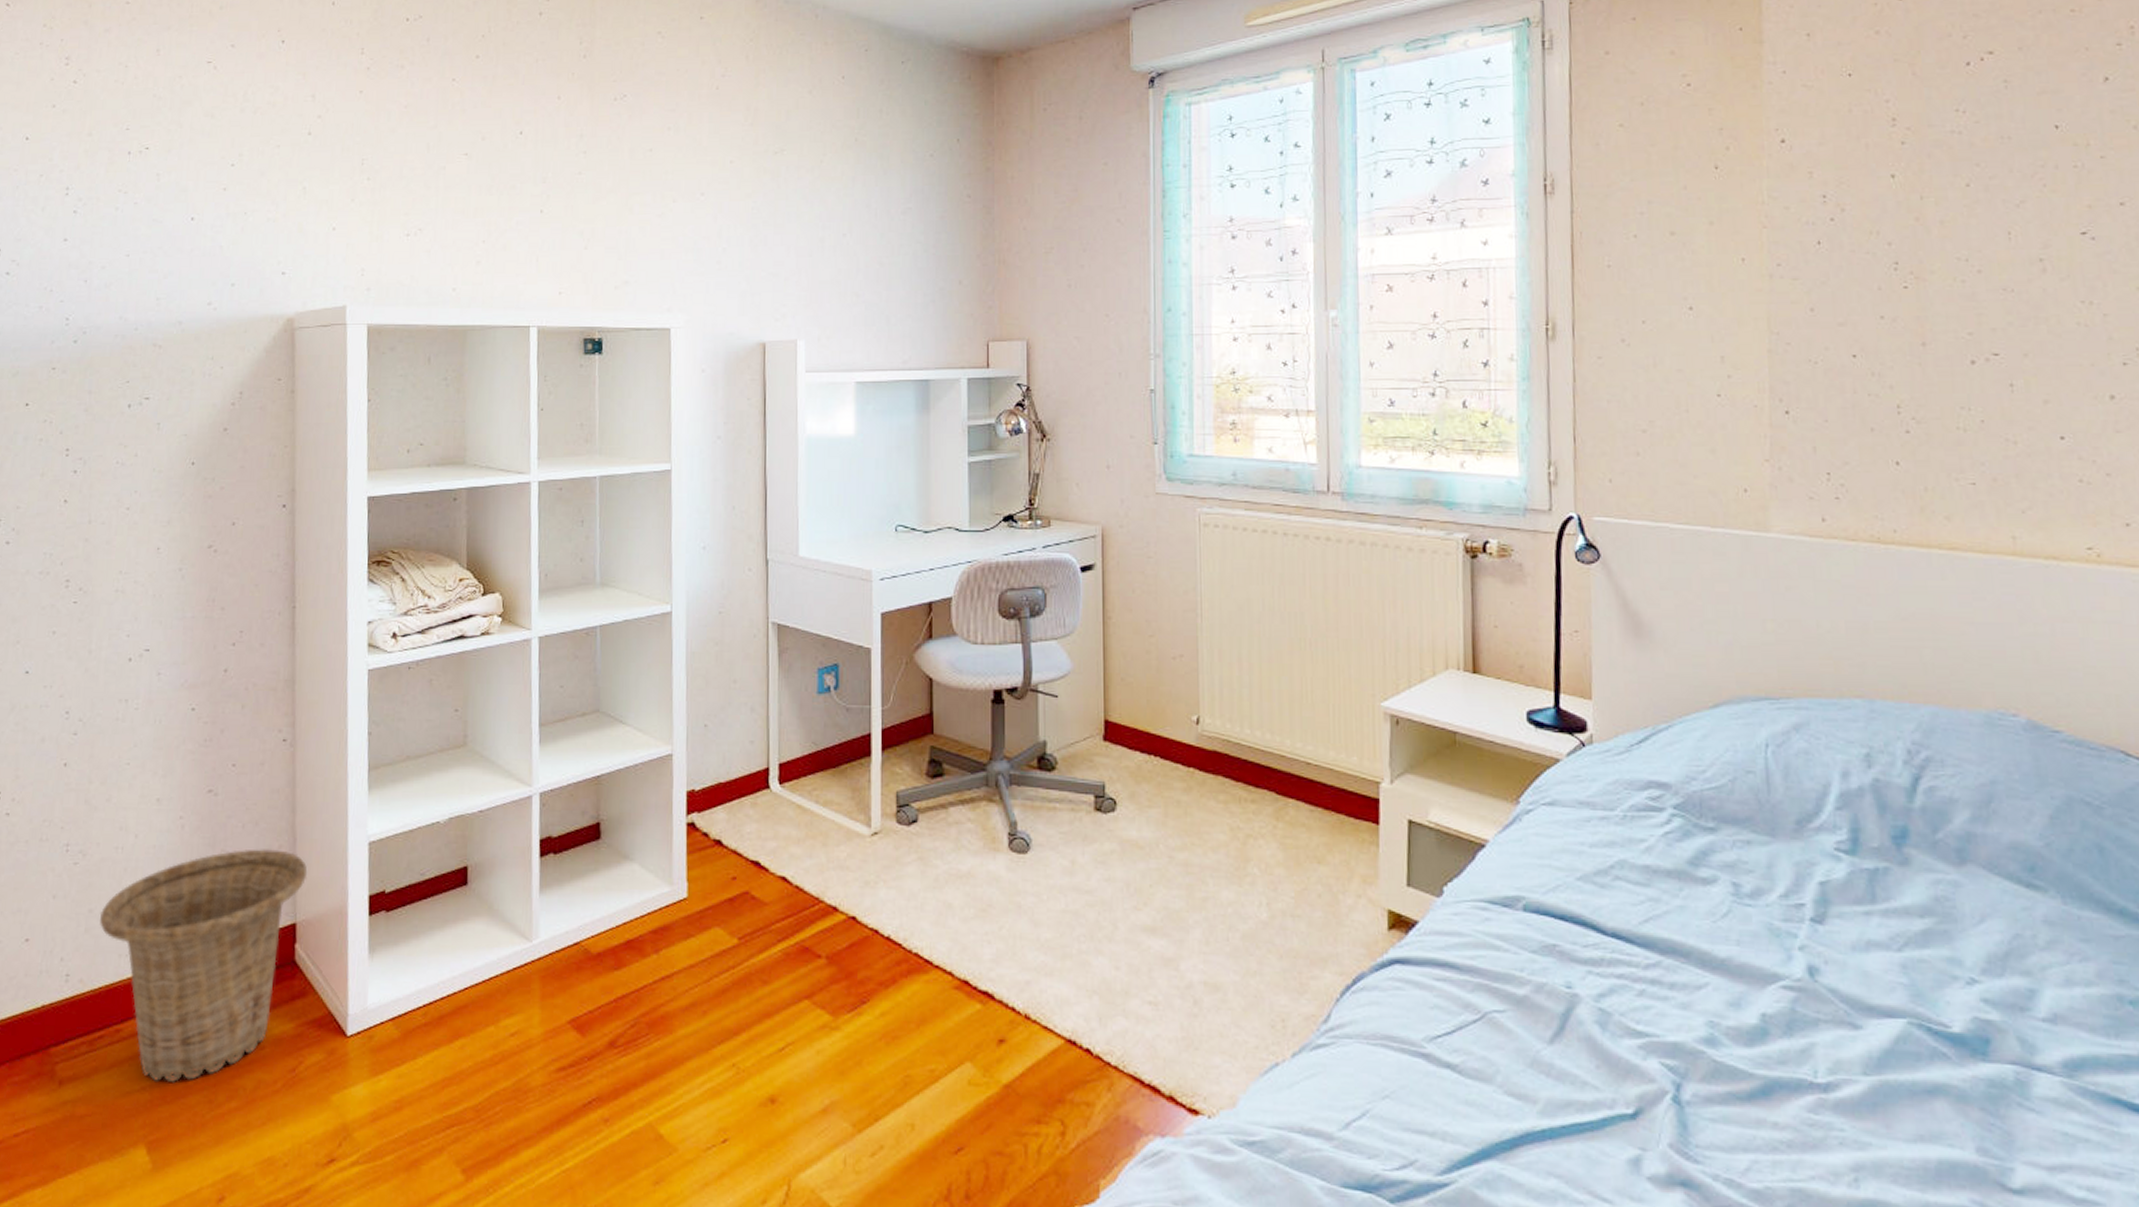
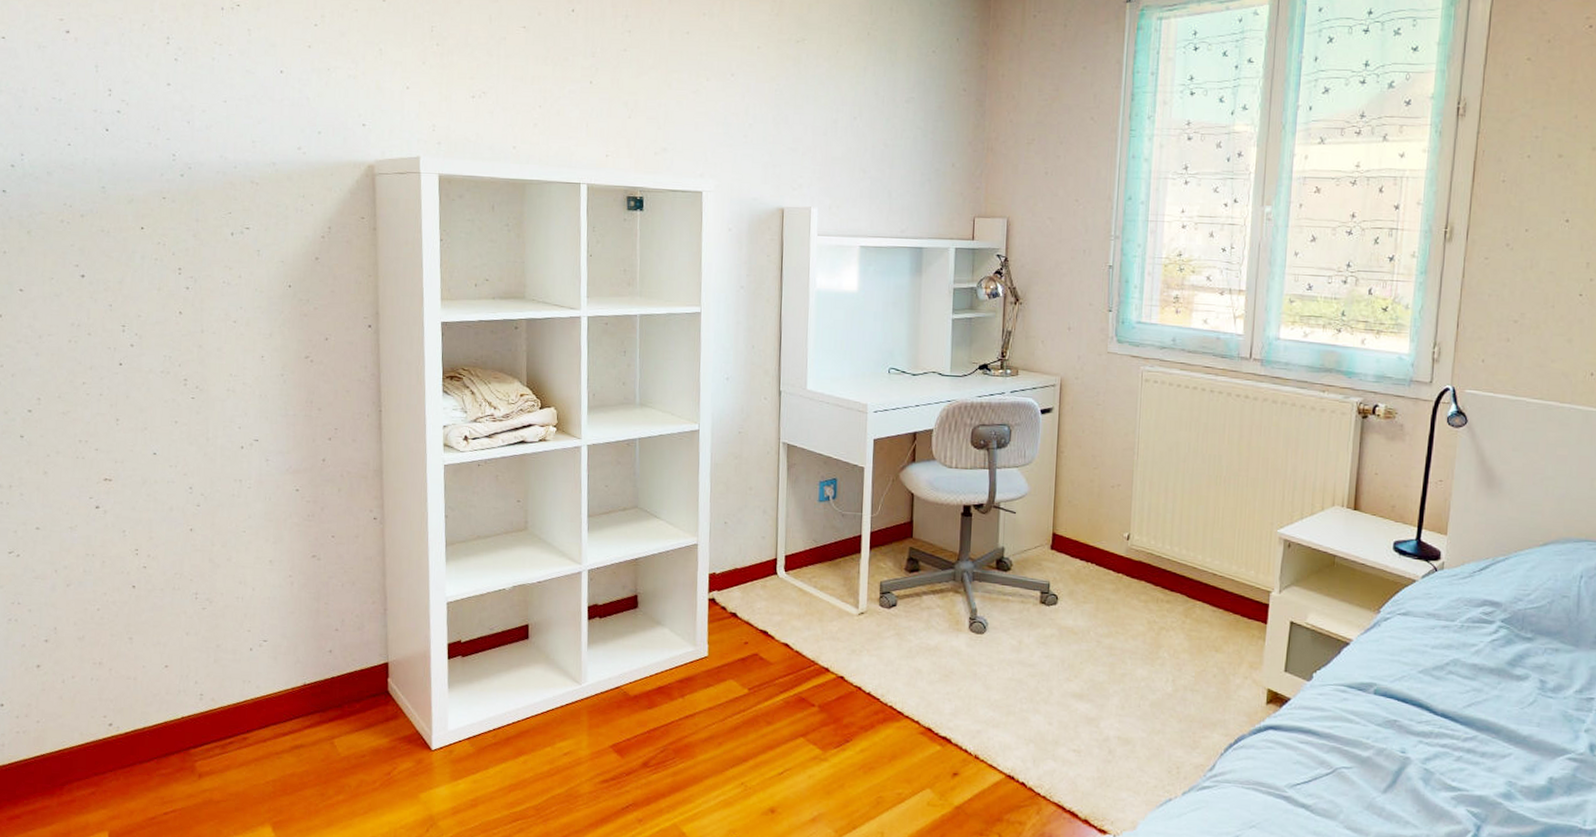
basket: present [99,849,308,1084] -> none [225,603,397,780]

